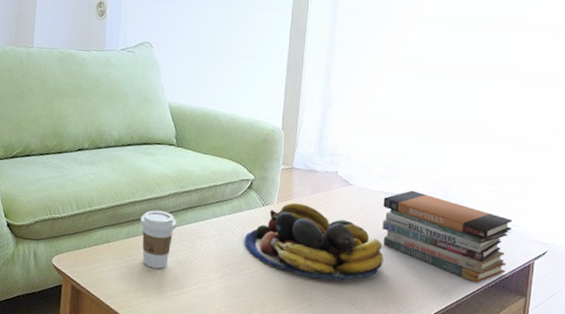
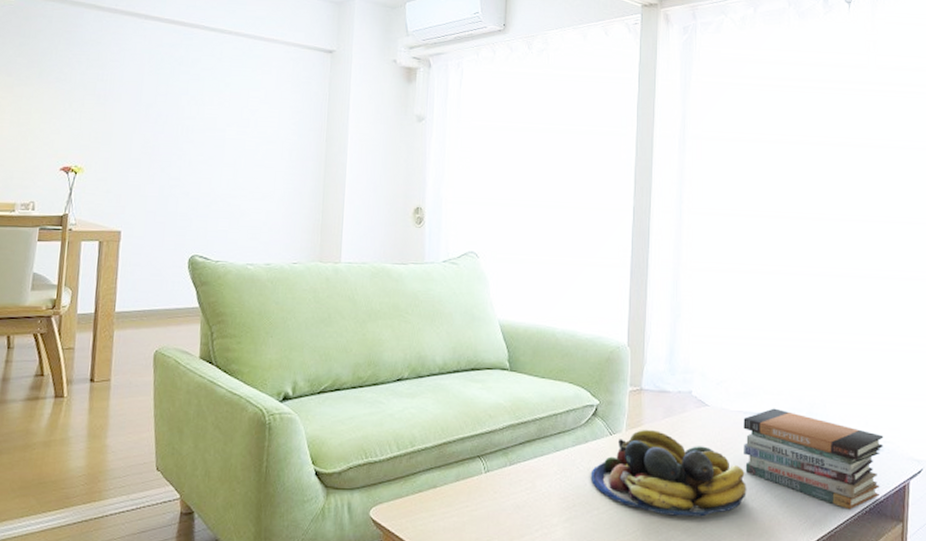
coffee cup: present [140,210,177,269] -> none [471,446,514,515]

